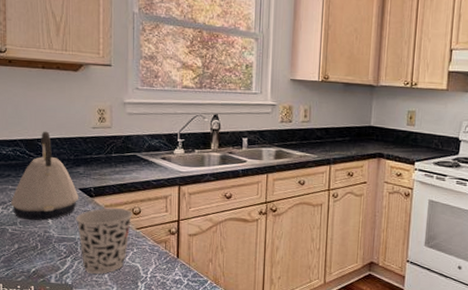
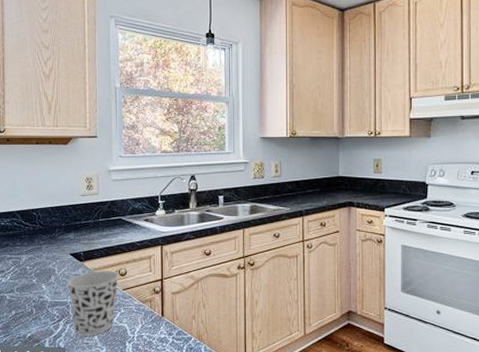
kettle: present [11,131,79,221] -> none [9,201,70,287]

